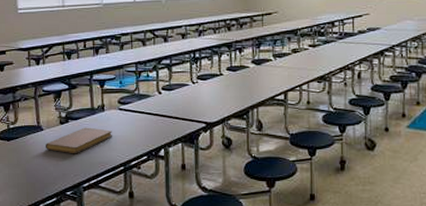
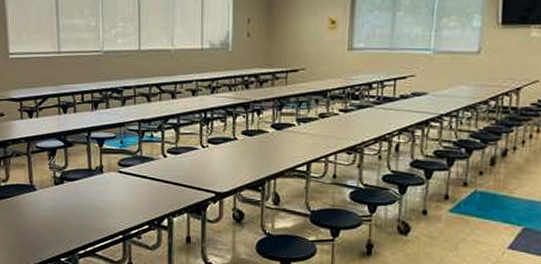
notebook: present [45,127,113,154] -> none [38,189,112,219]

